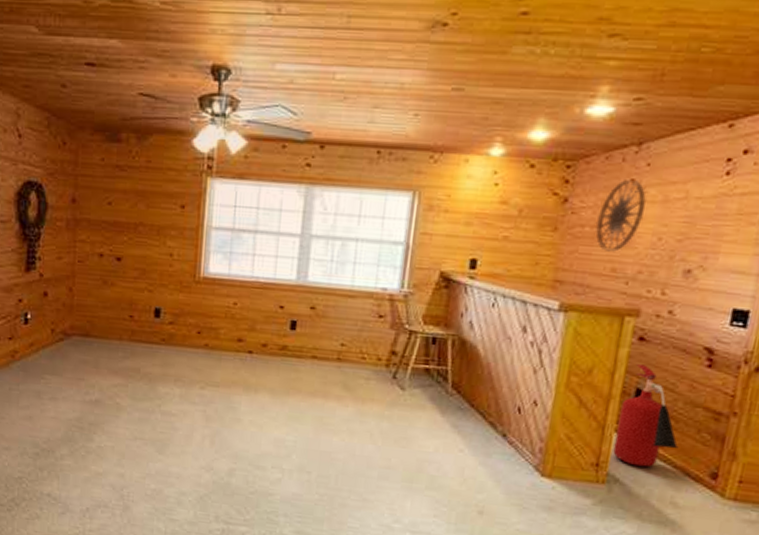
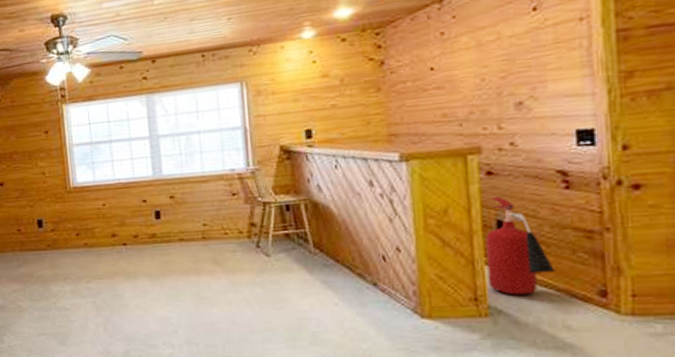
wall art: present [595,178,647,252] -> none [416,32,461,100]

